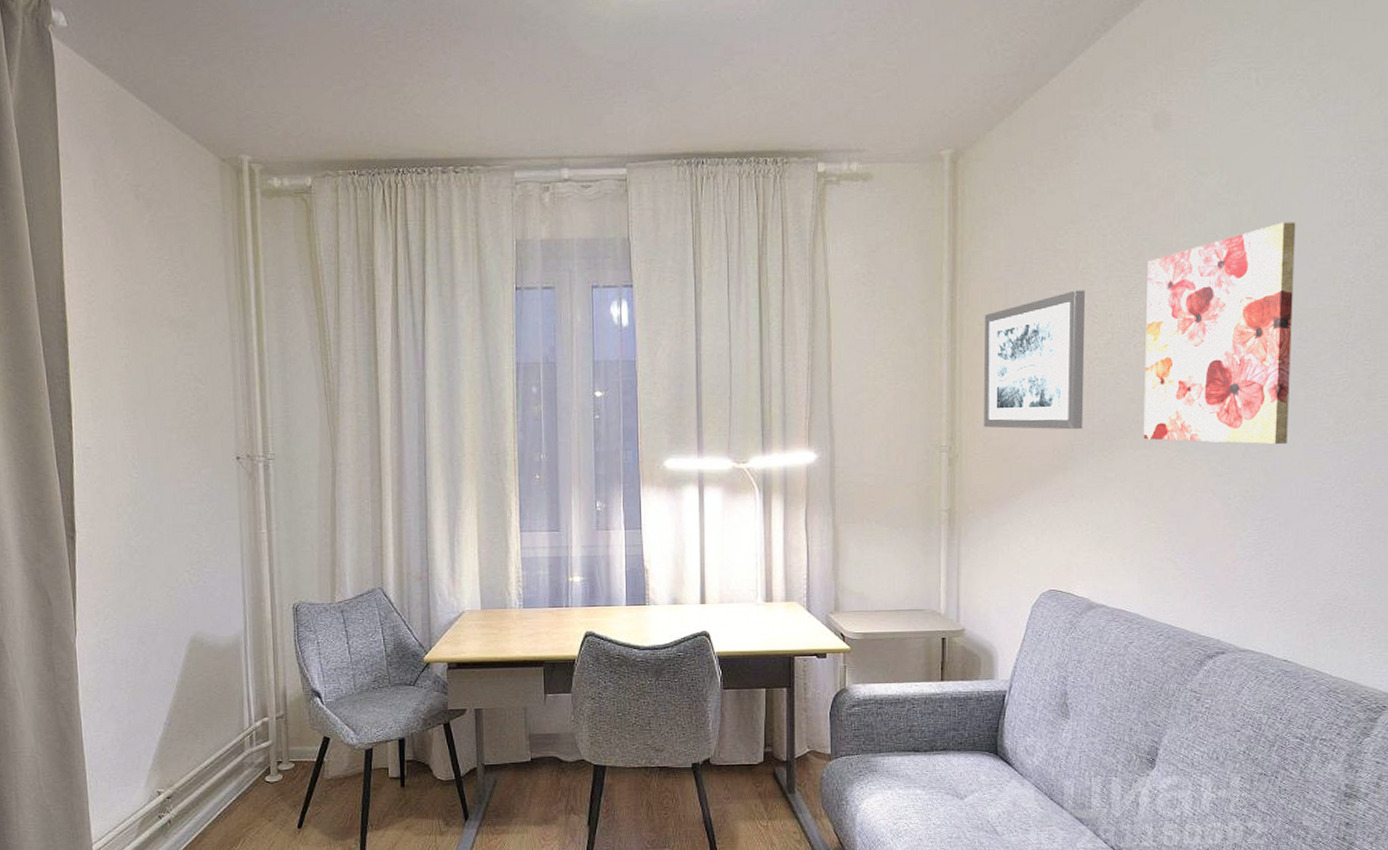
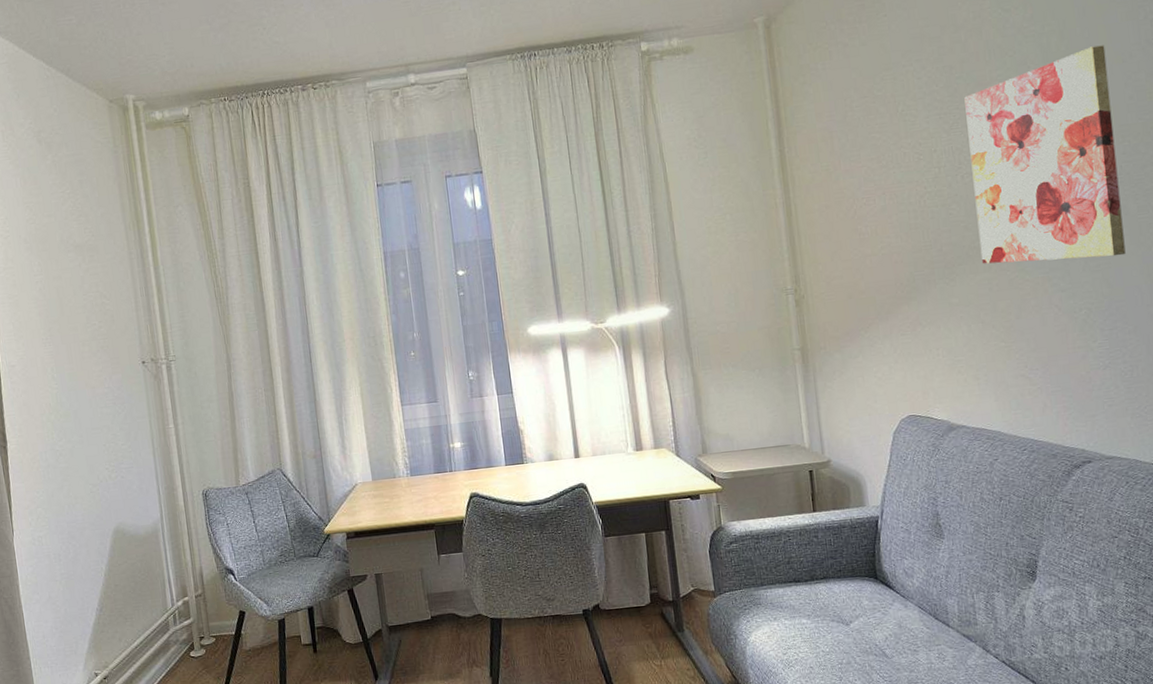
wall art: present [984,290,1086,430] -> none [814,130,922,268]

